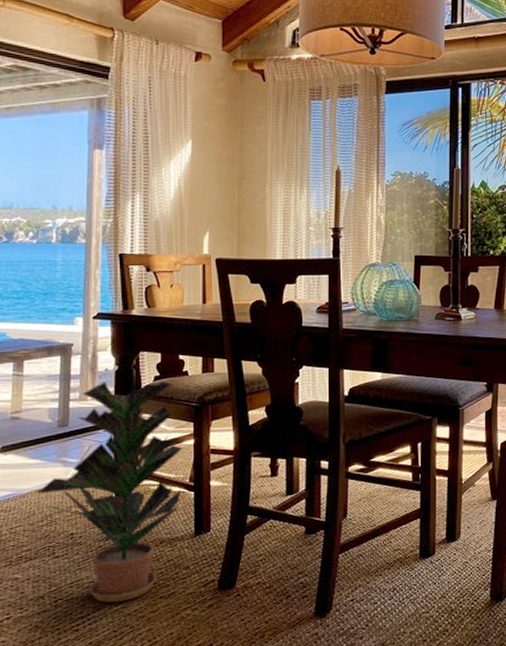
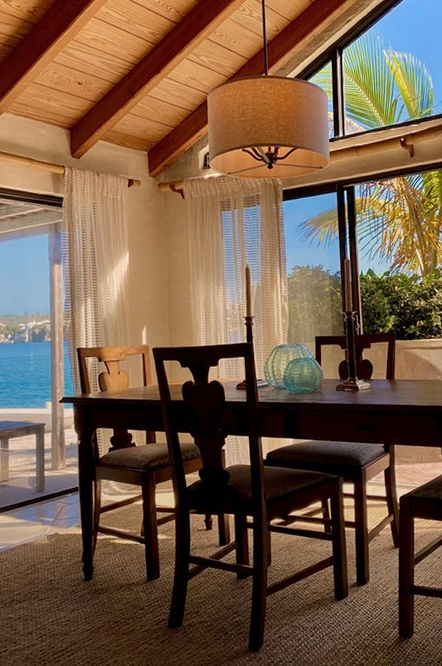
potted plant: present [37,381,183,603] -> none [23,452,135,638]

